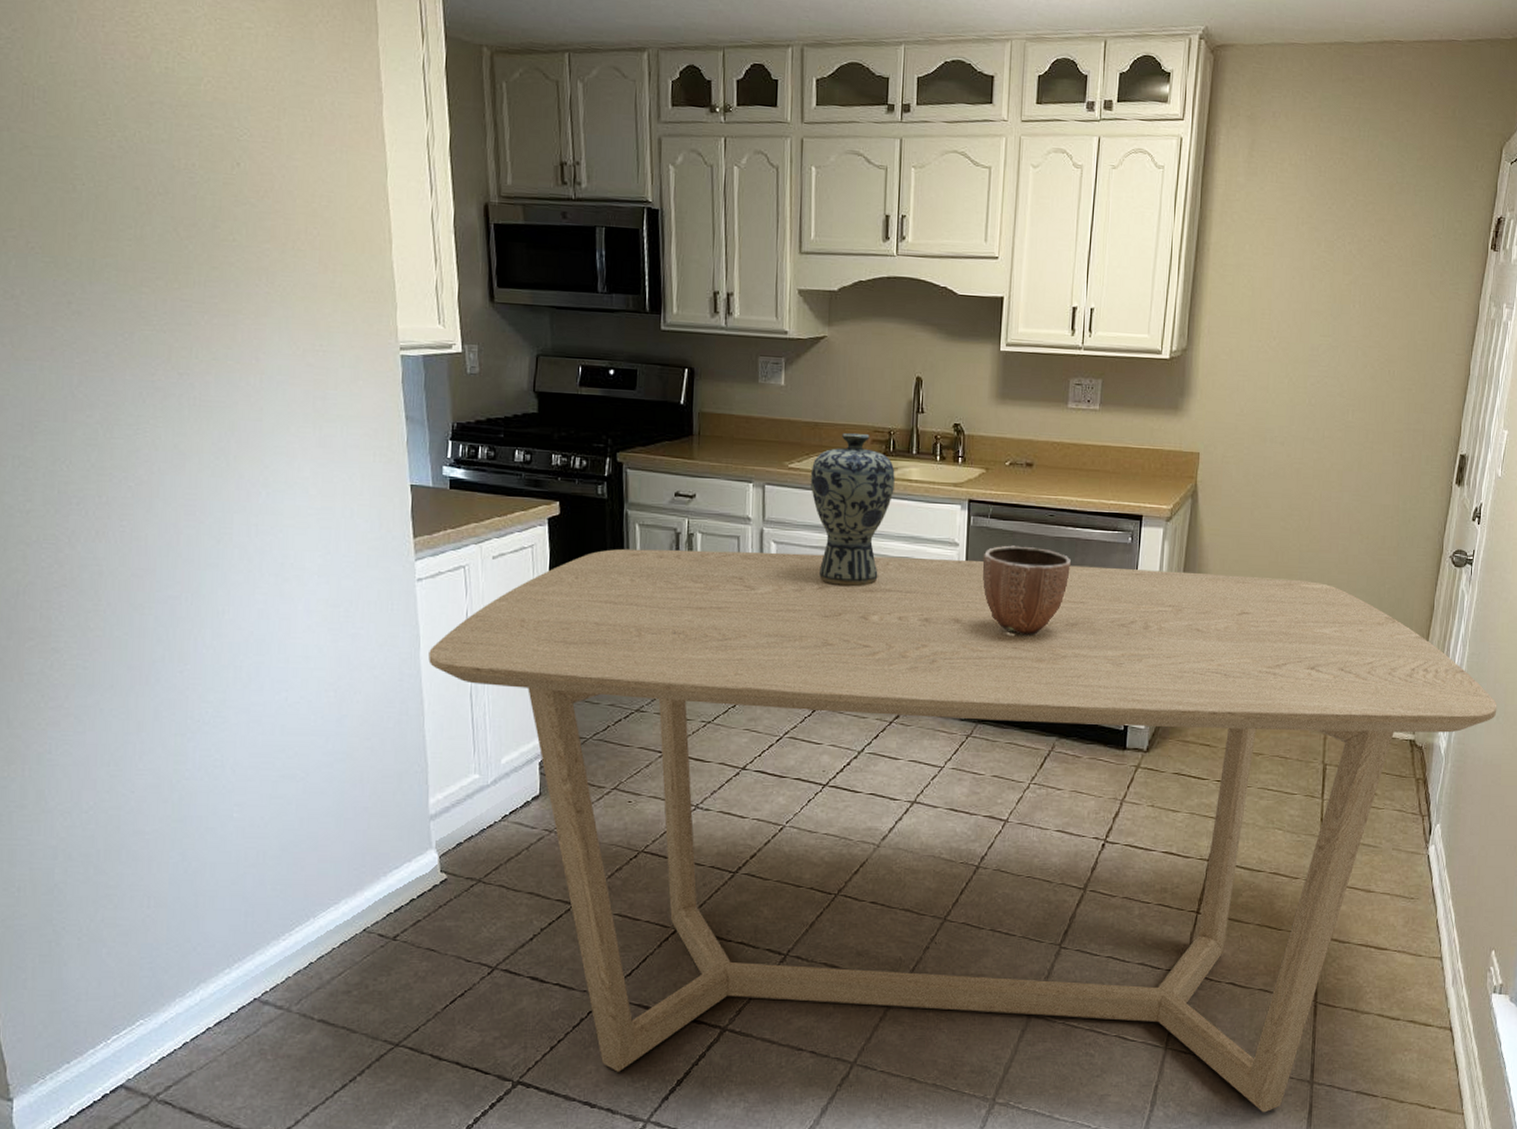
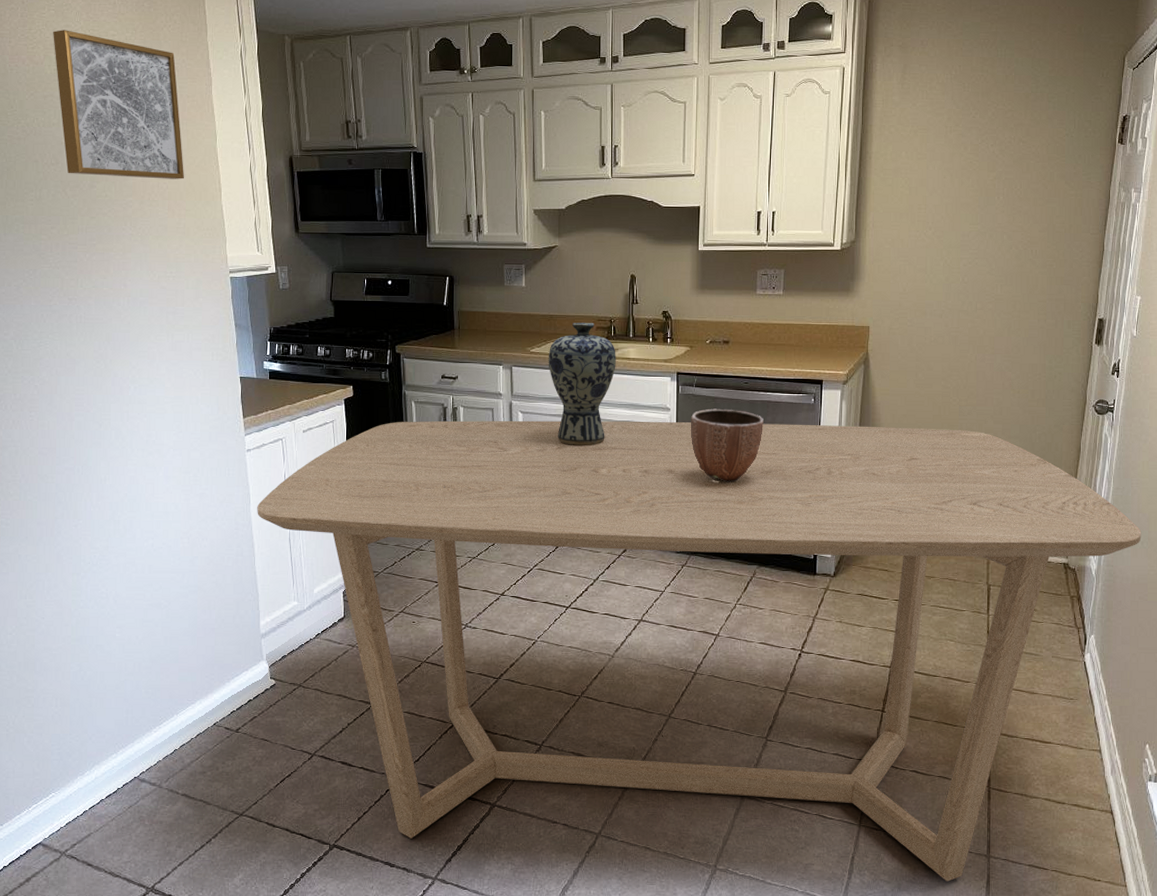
wall art: none [164,15,342,225] -> present [53,30,184,179]

